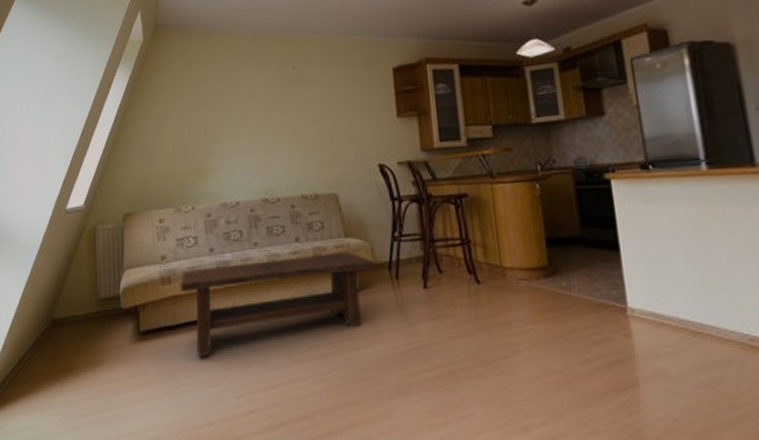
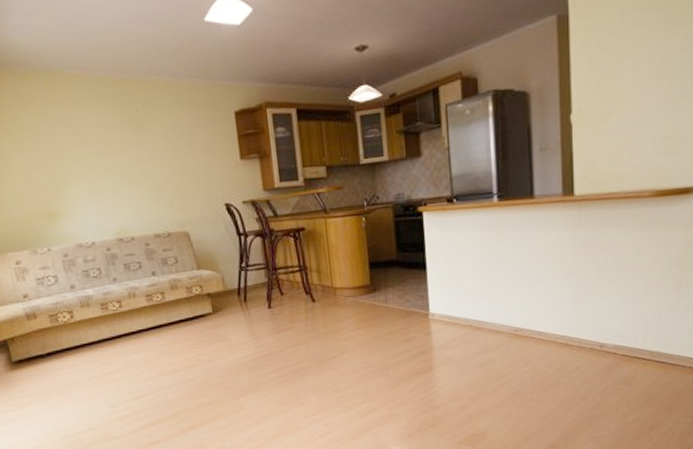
coffee table: present [180,251,374,357] -> none [45,281,225,379]

